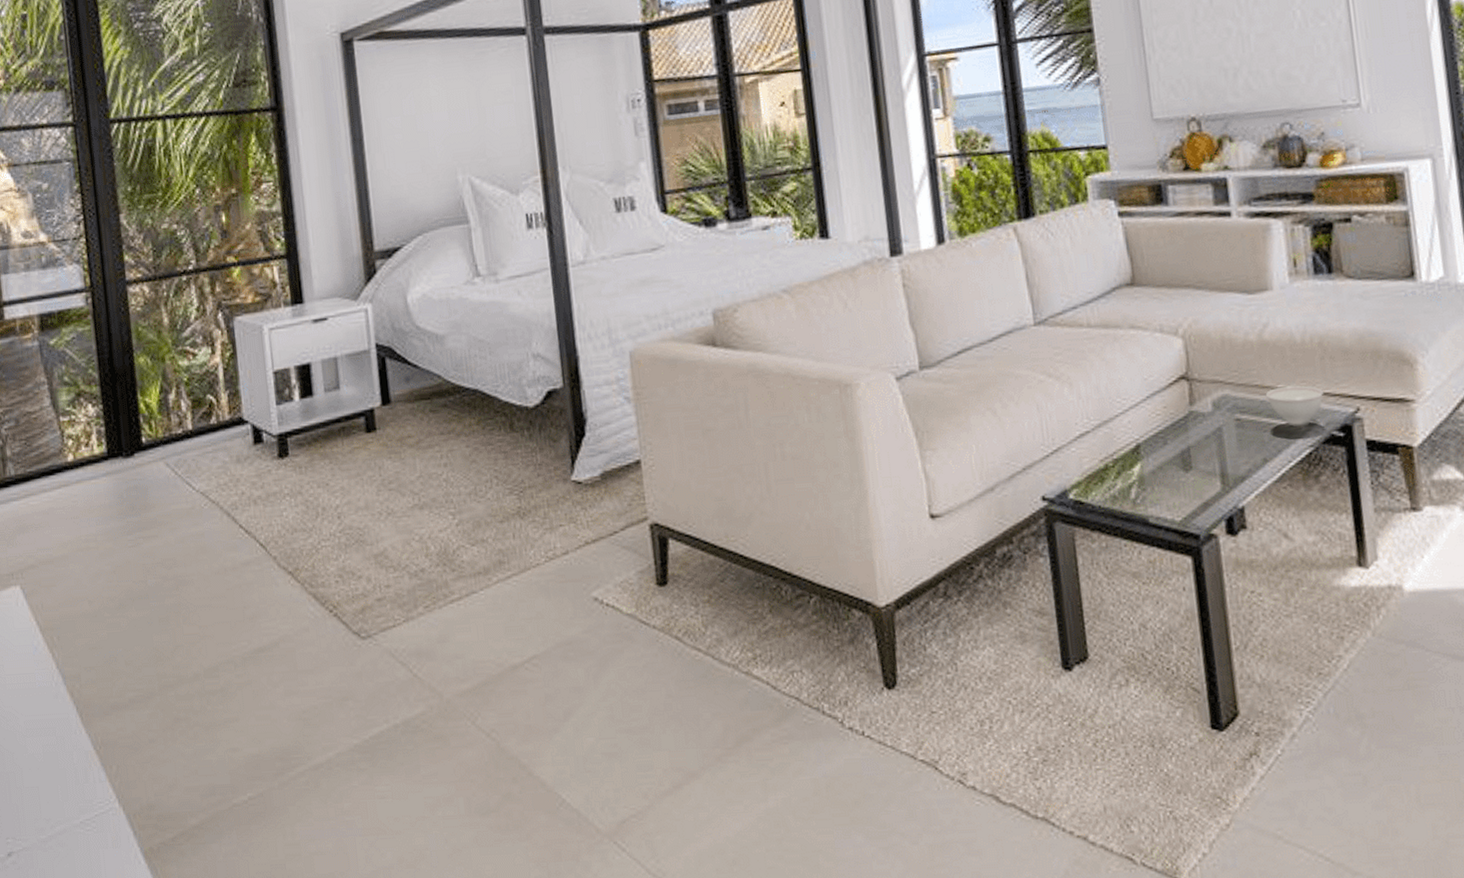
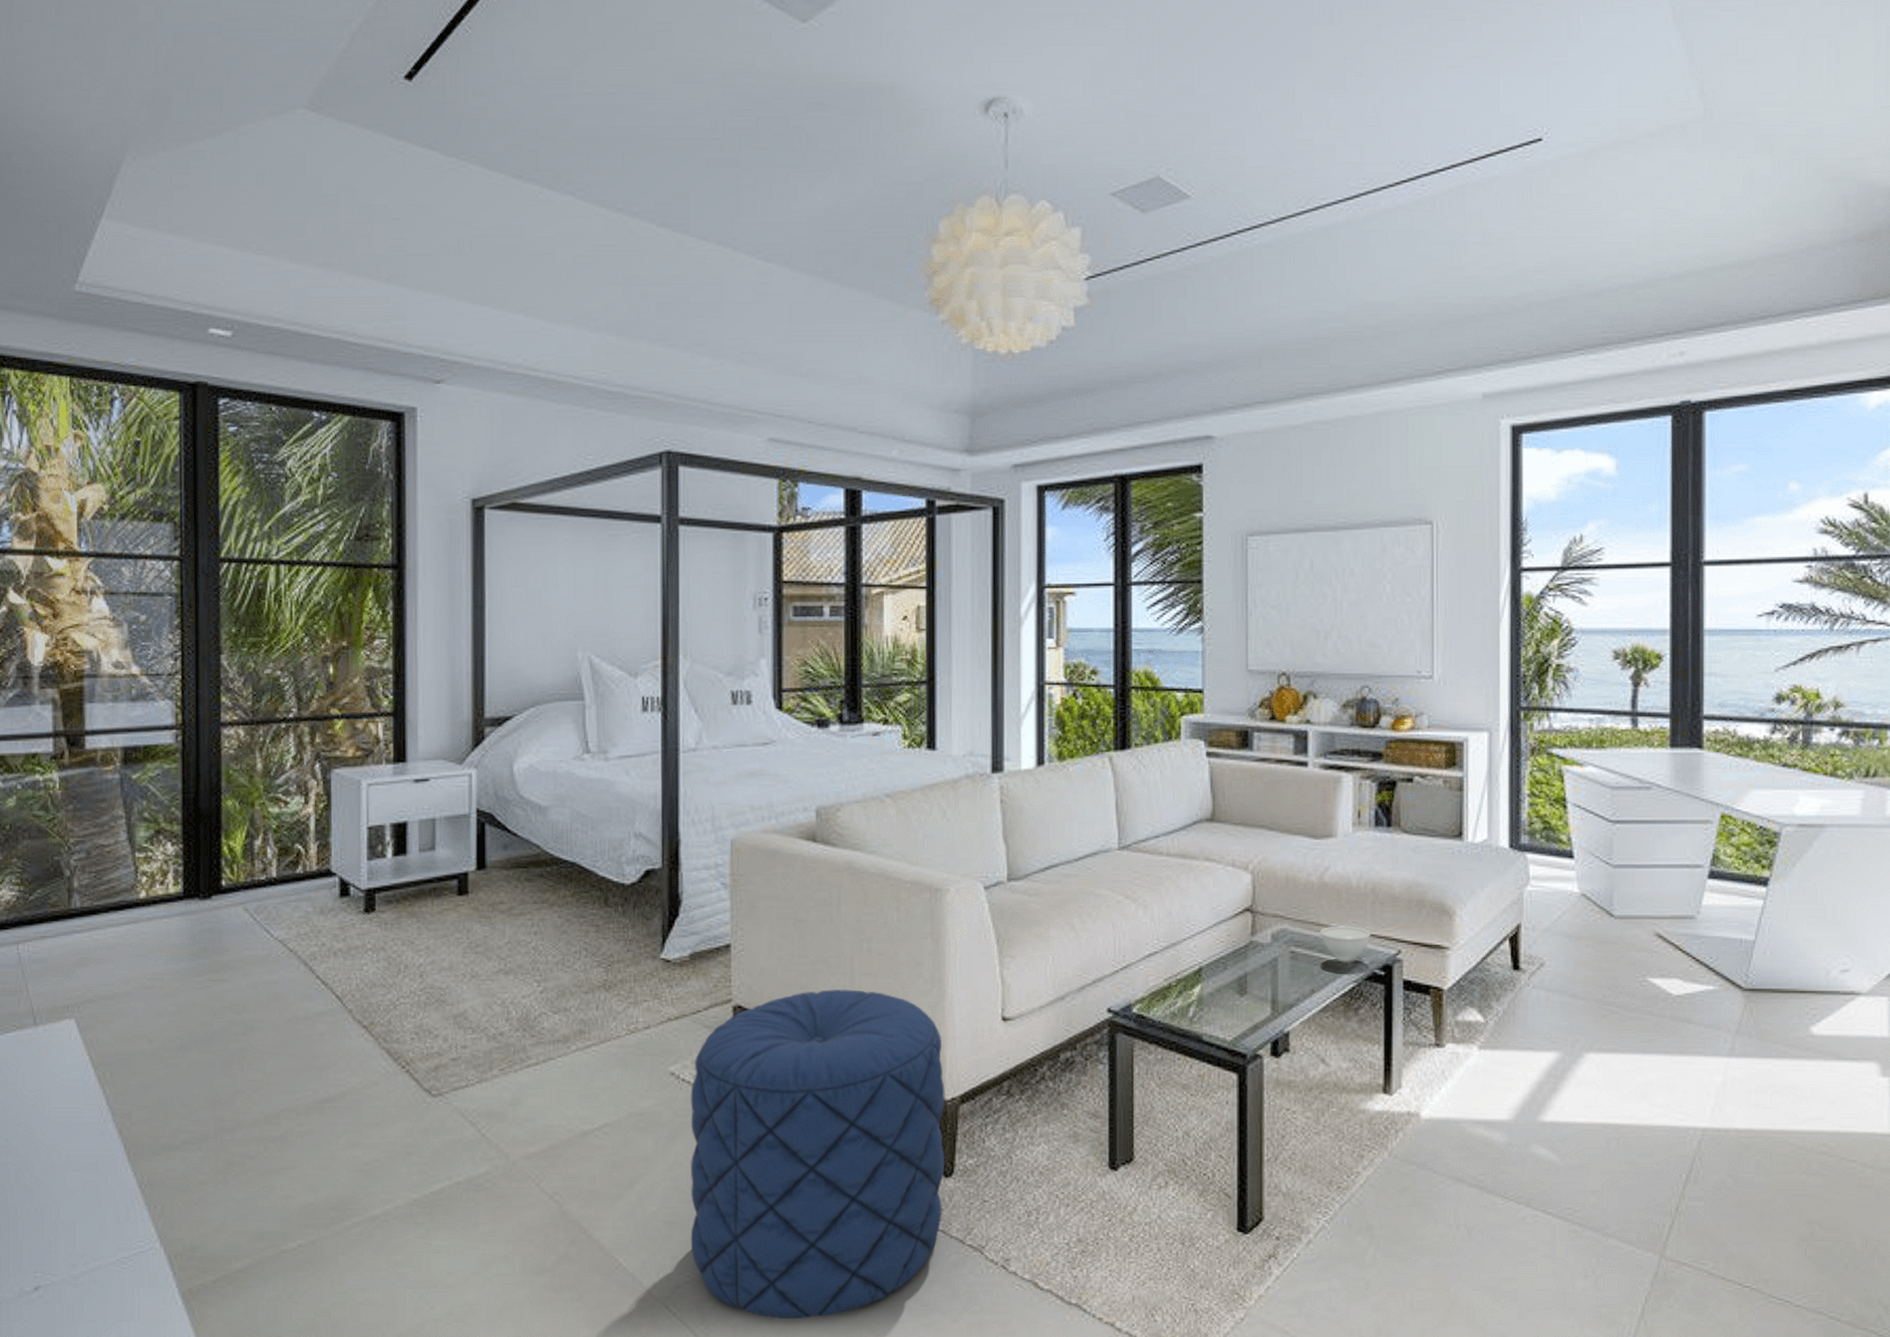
pouf: none [616,497,890,850] -> present [690,989,945,1320]

